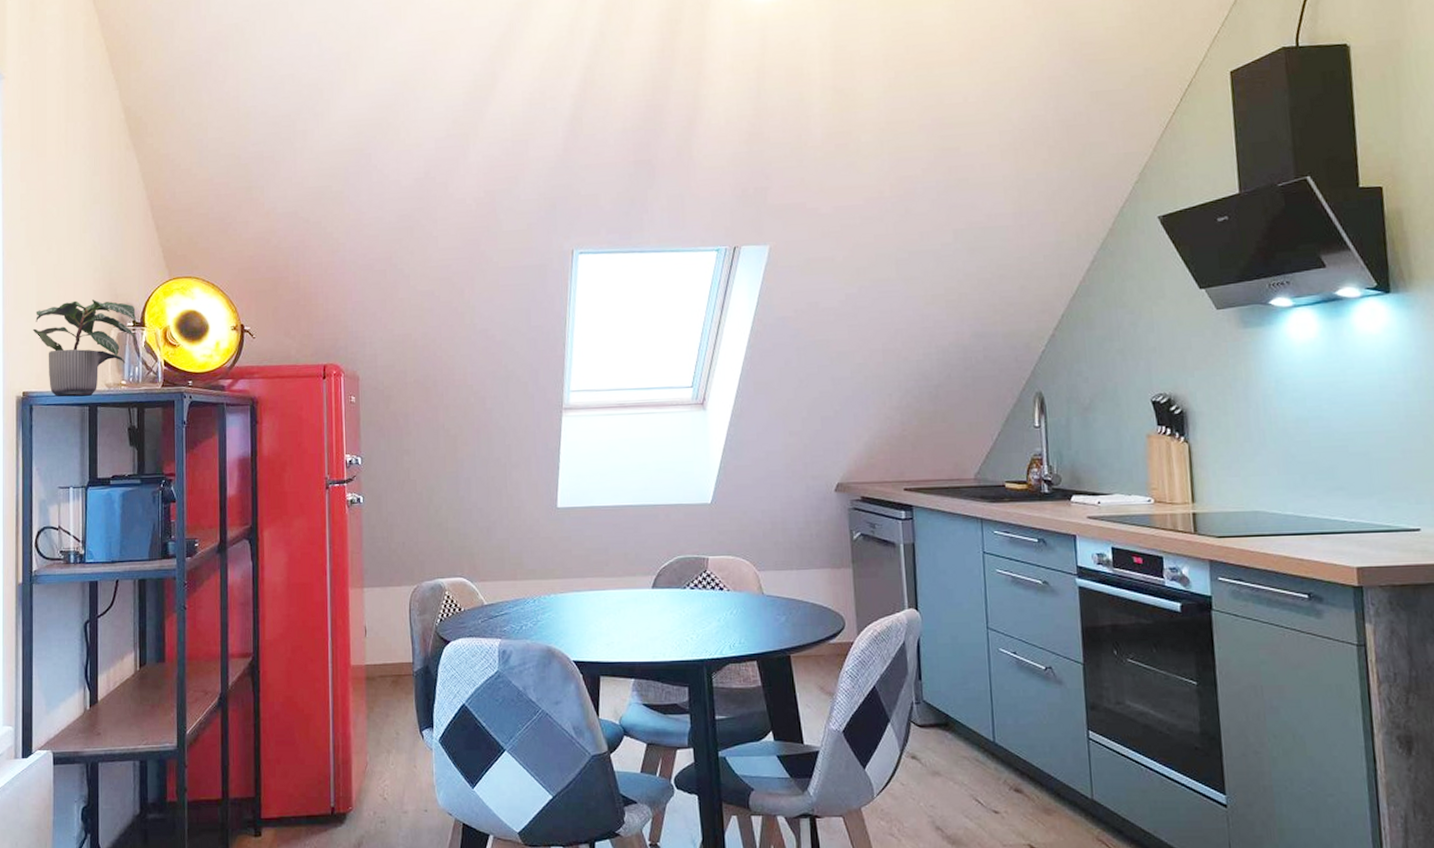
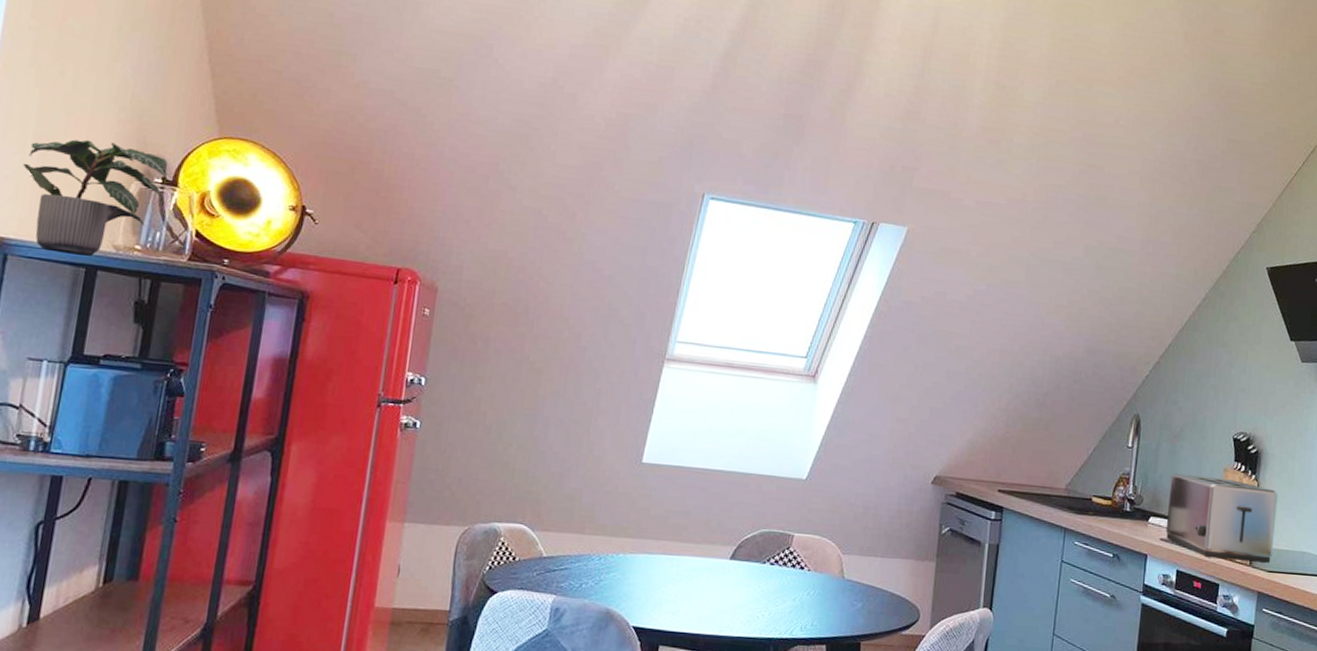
toaster: none [1088,444,1220,531] -> present [1165,473,1278,564]

